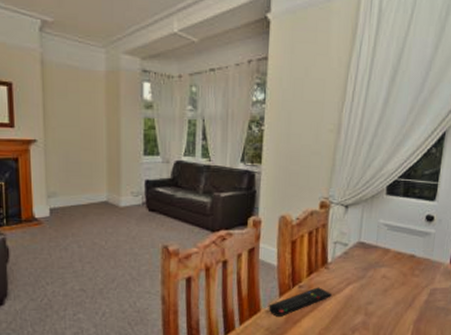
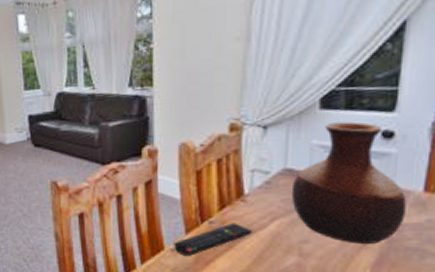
vase: none [362,206,439,304] -> present [291,121,407,244]

